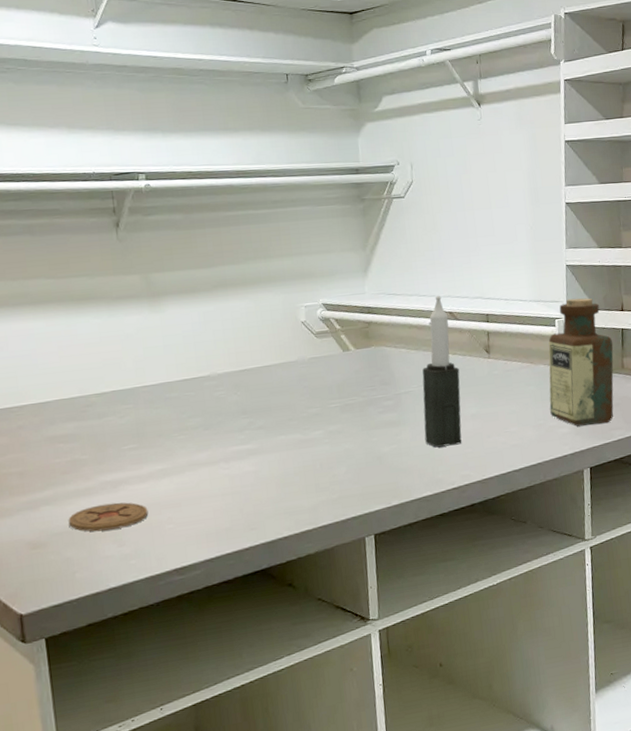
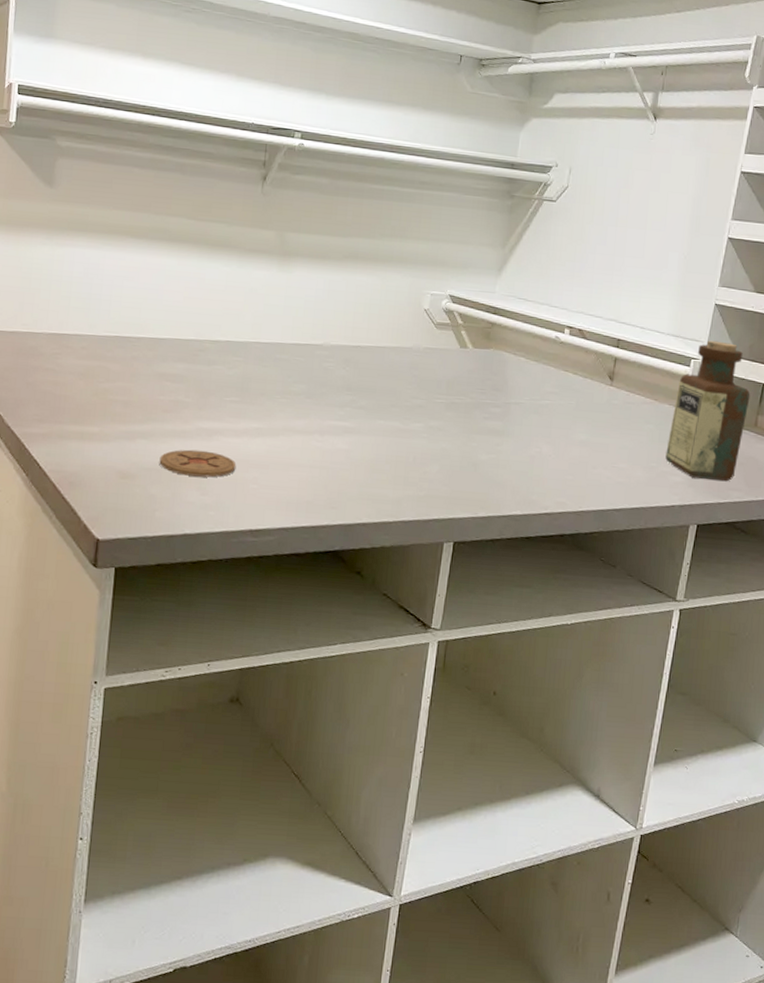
candle: present [422,295,462,448] -> none [526,309,577,469]

